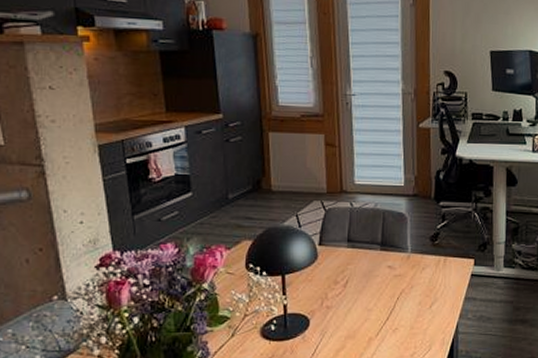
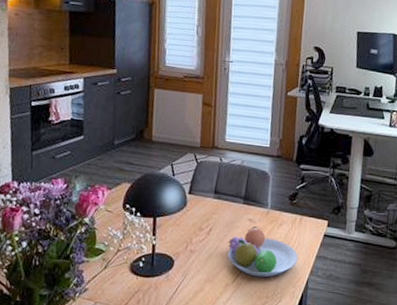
fruit bowl: none [368,272,445,327] -> present [228,226,298,278]

